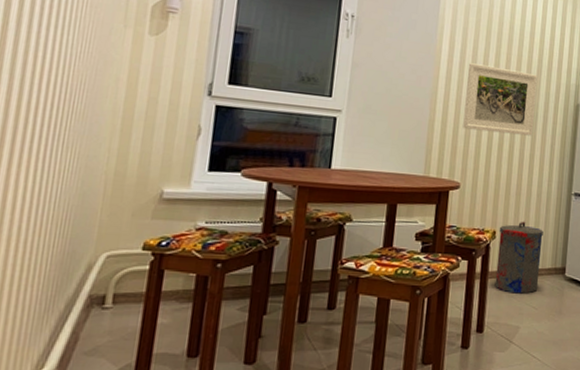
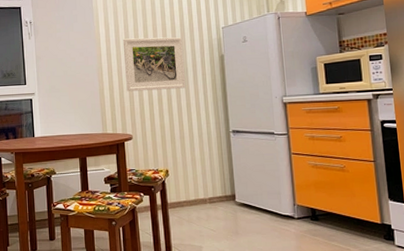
trash can: present [495,221,544,294] -> none [170,159,213,219]

